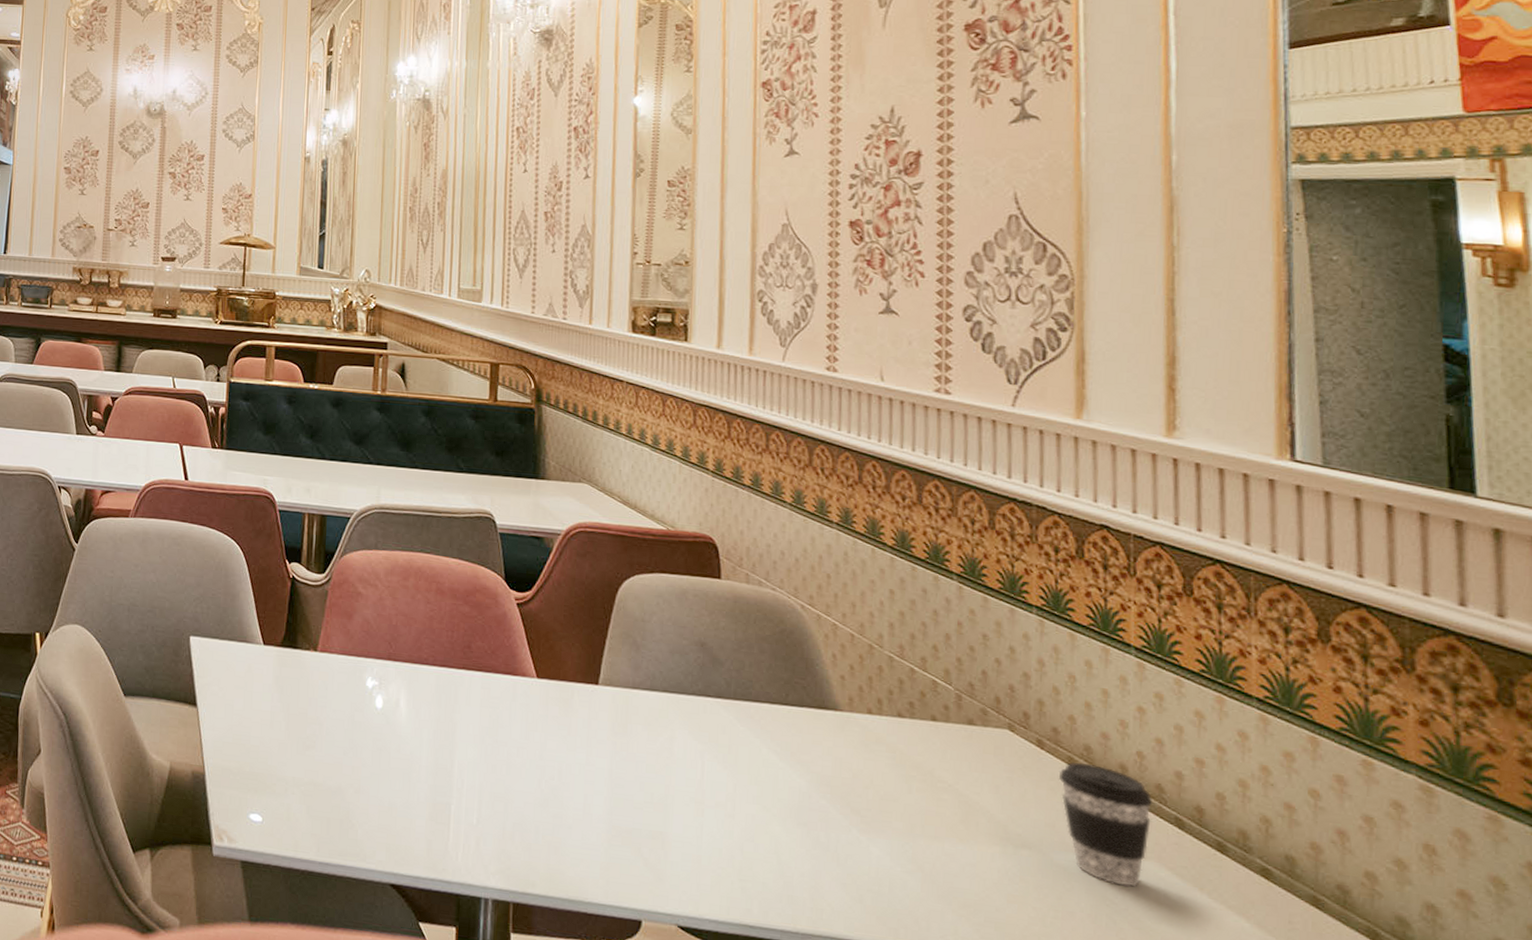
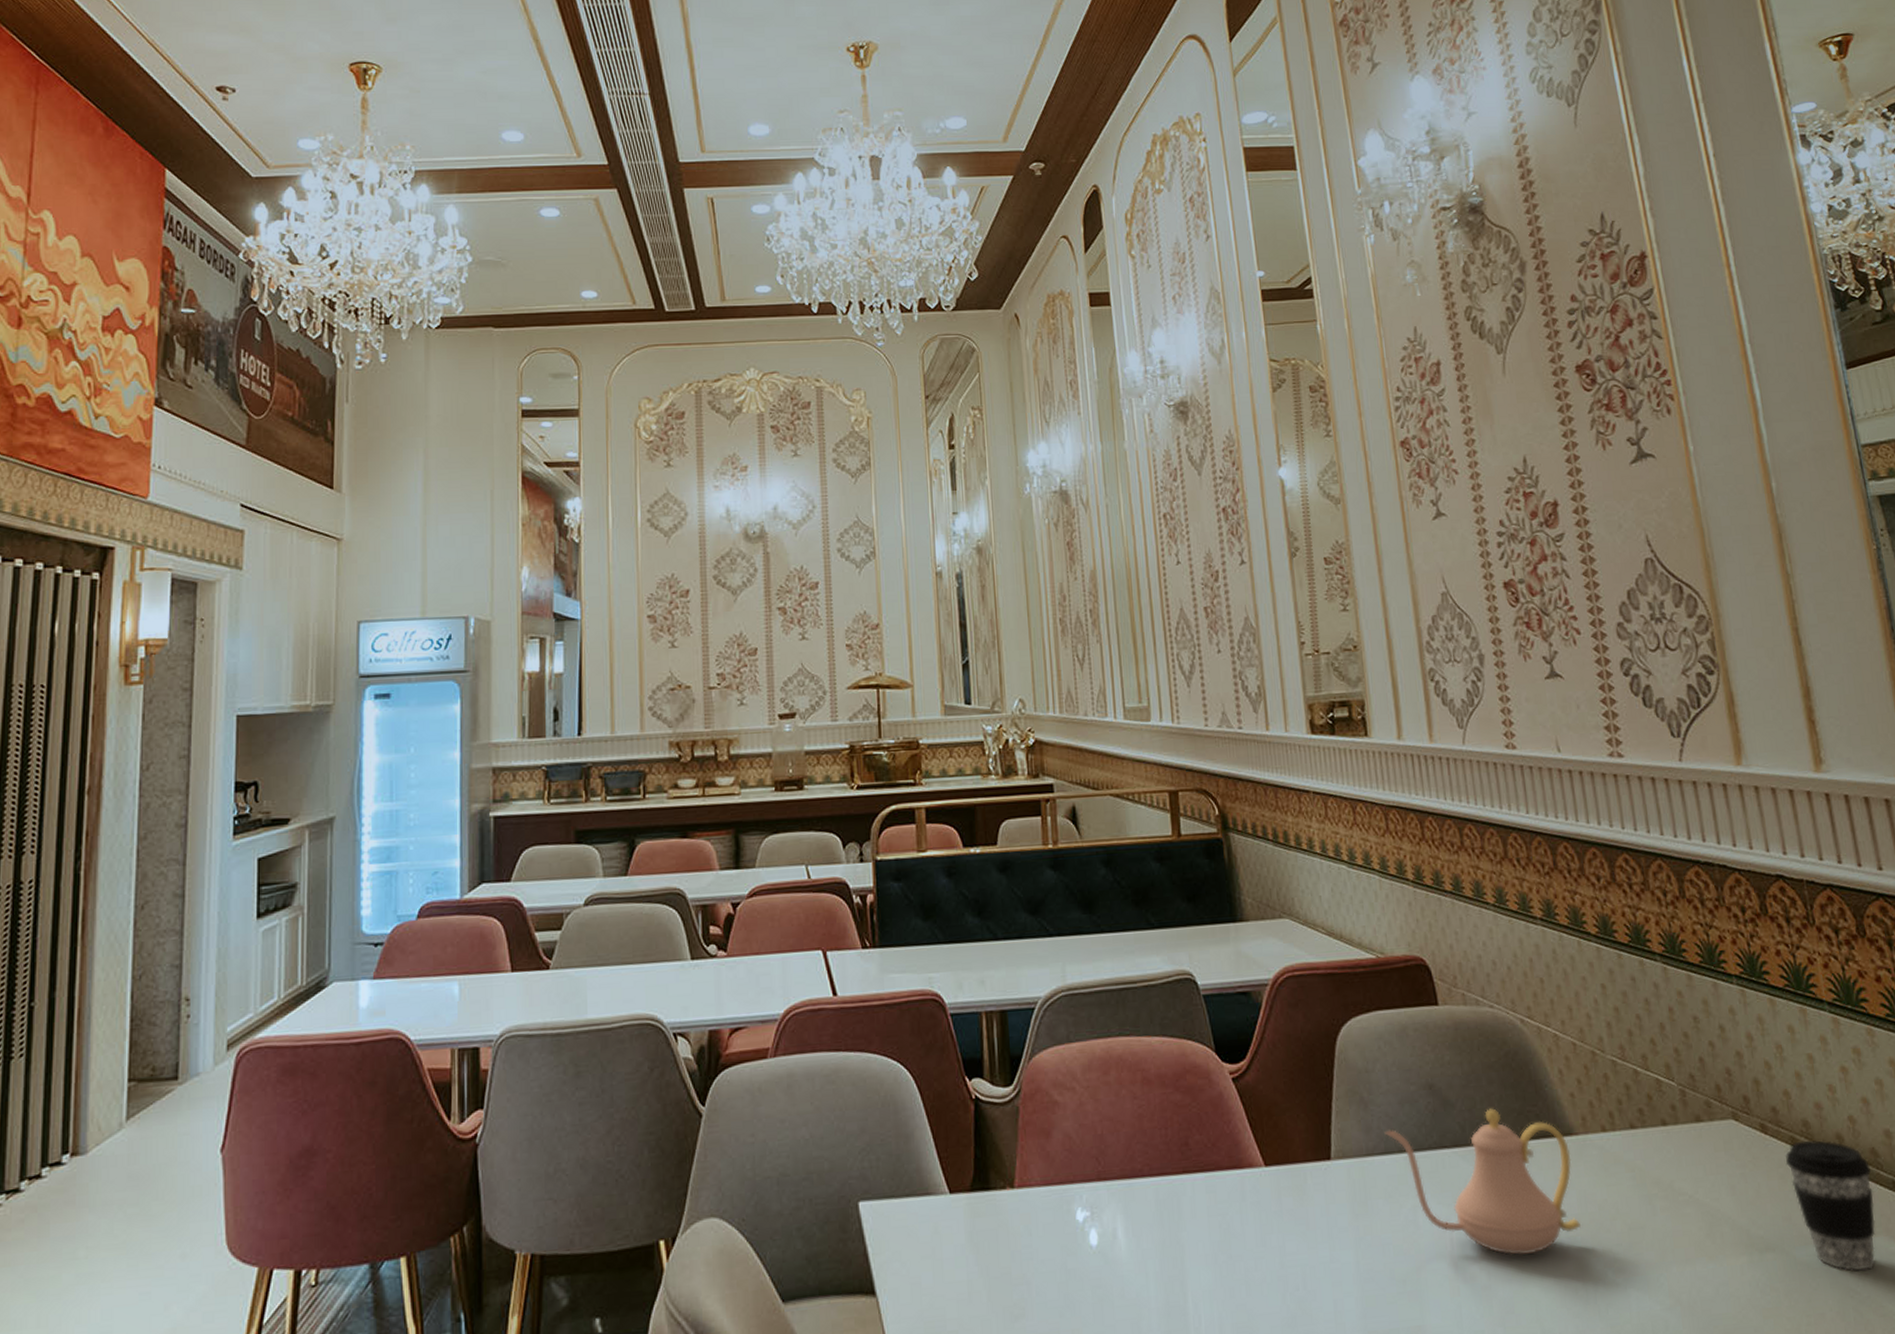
teapot: none [652,672,833,800] -> present [1384,1108,1581,1256]

